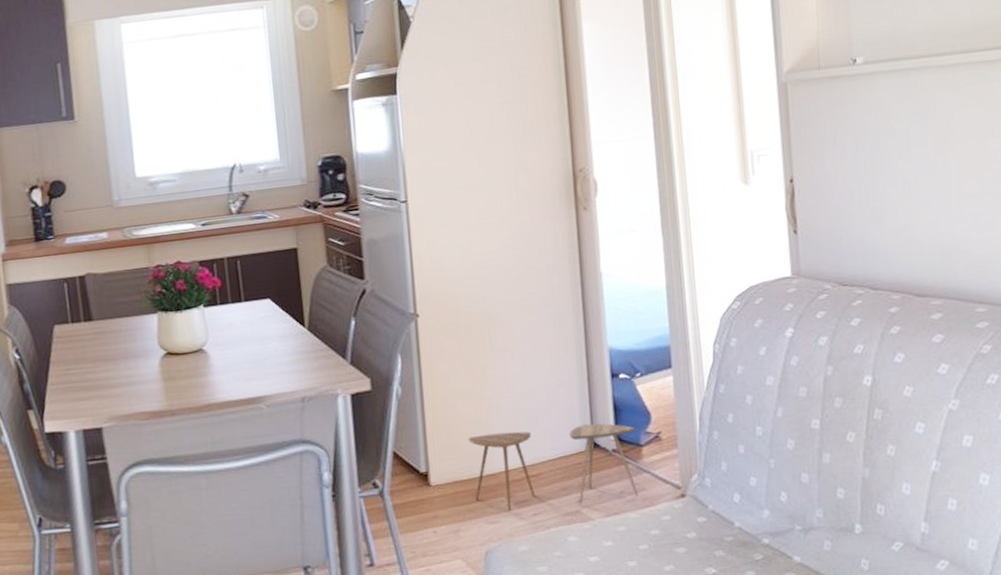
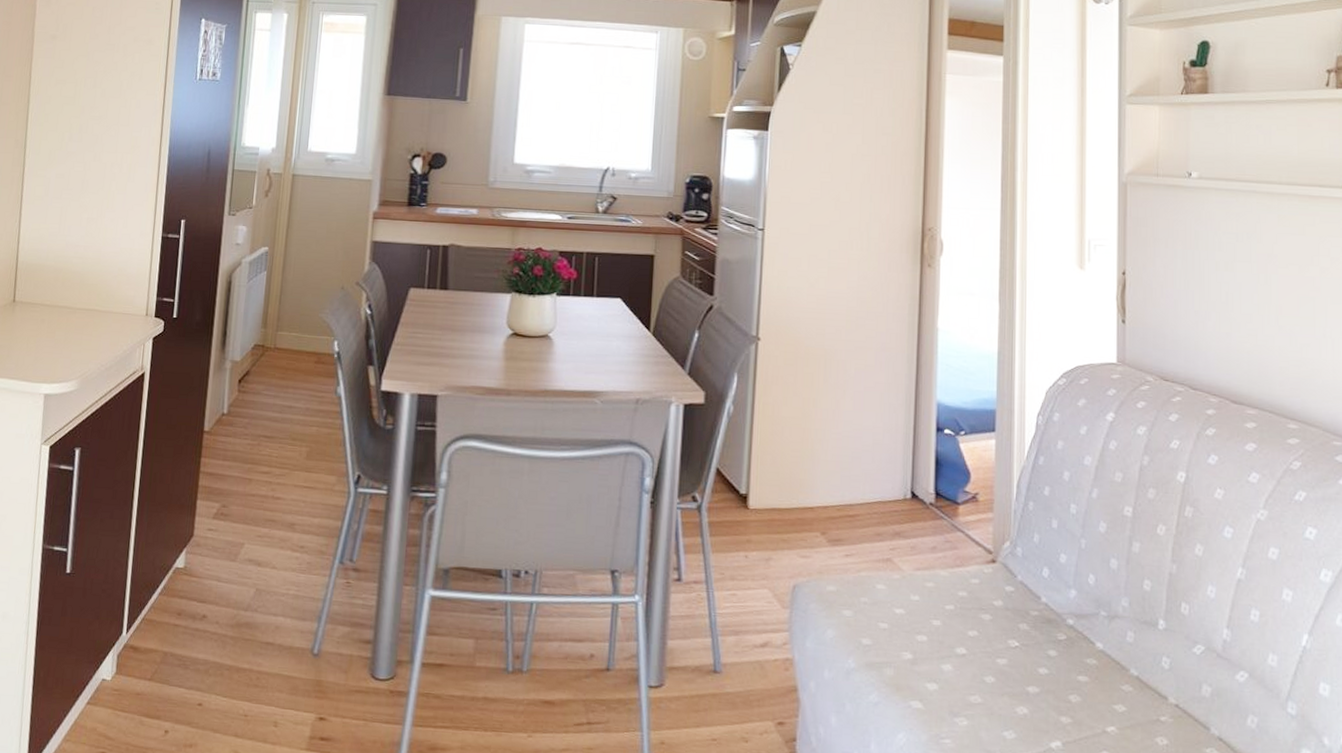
side table: present [468,423,639,511] -> none [790,466,955,554]

